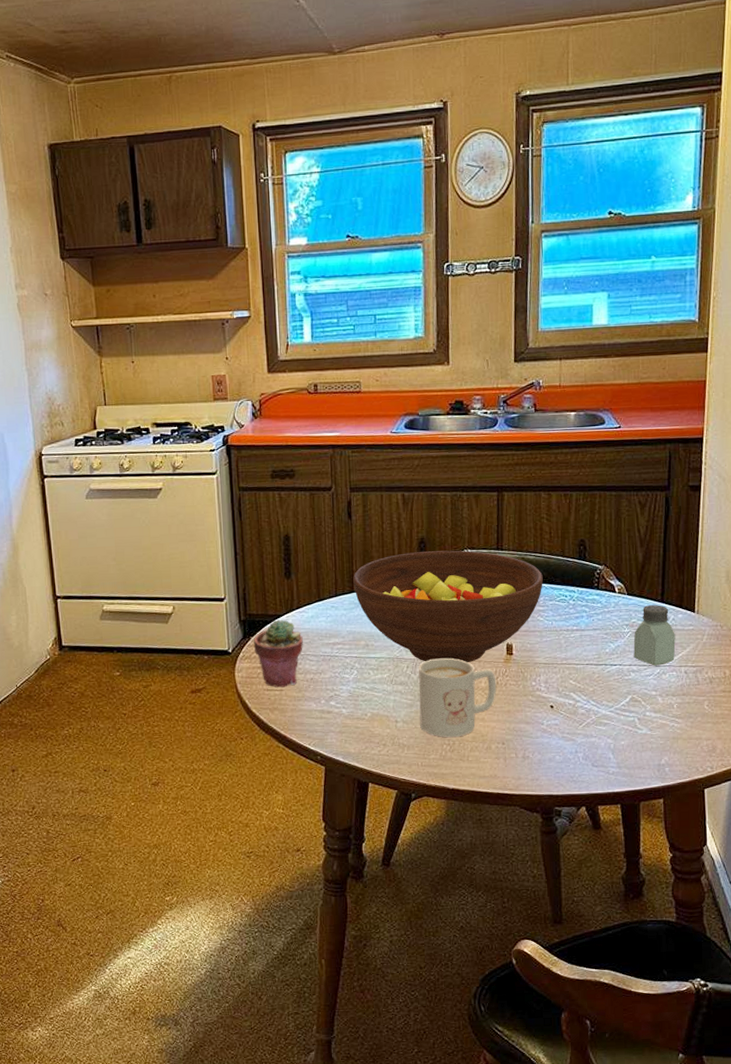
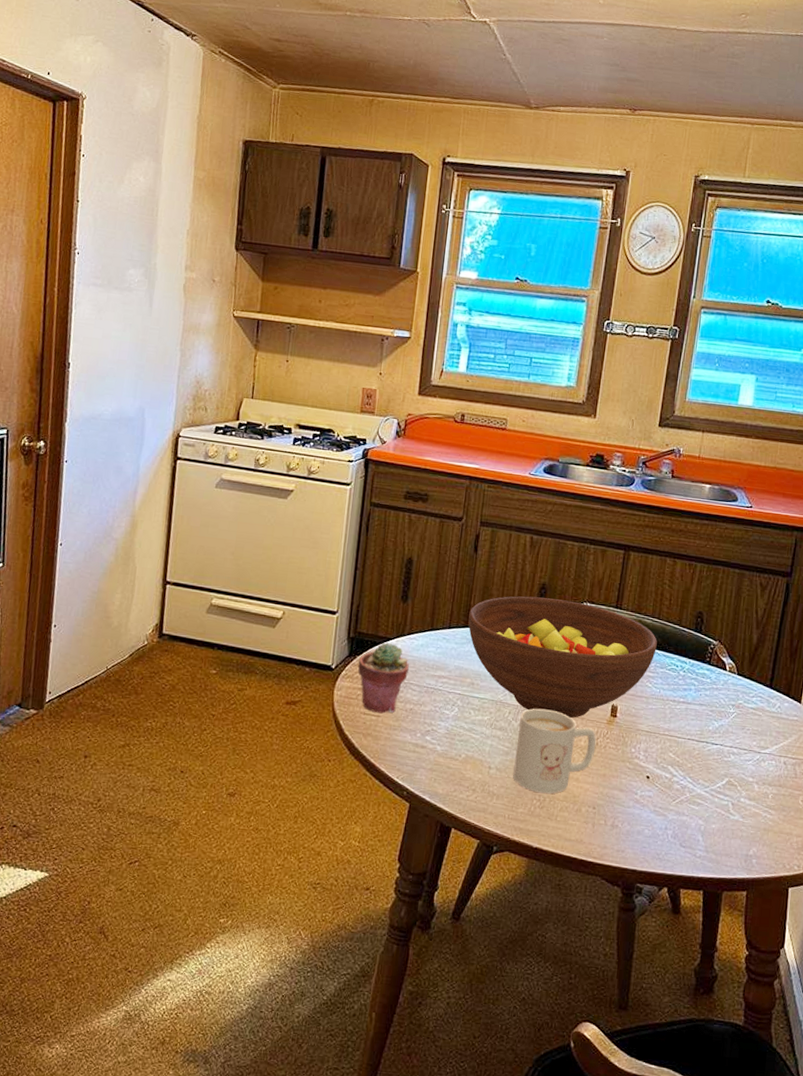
saltshaker: present [633,604,676,666] -> none [735,688,779,752]

